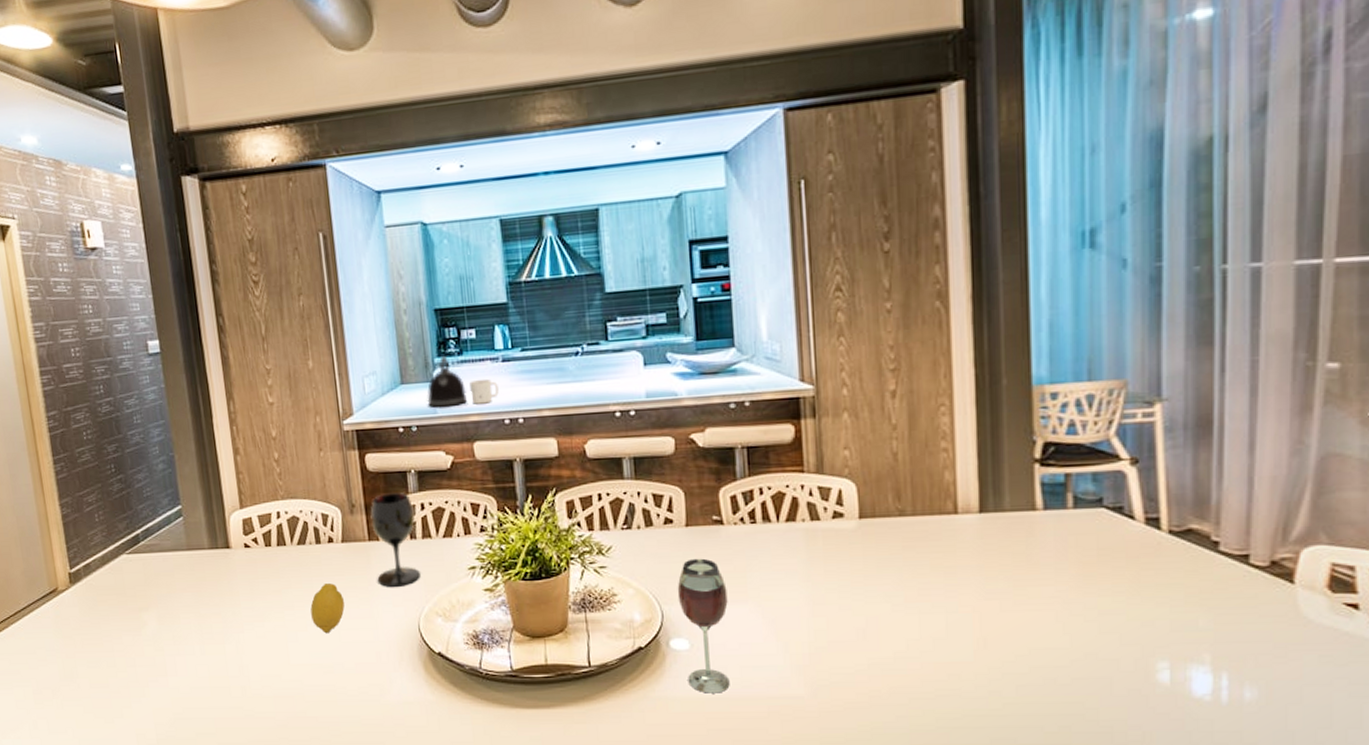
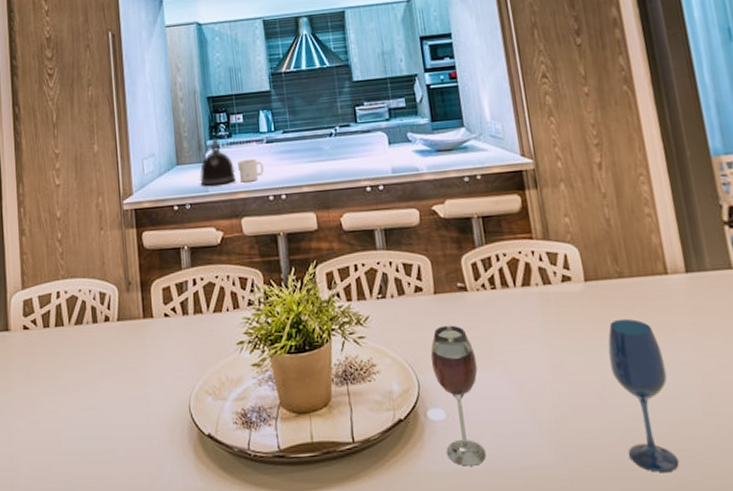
fruit: present [310,583,345,632] -> none [84,364,118,417]
wine glass: present [370,492,420,587] -> none [145,268,192,366]
wineglass: none [876,558,940,708] -> present [608,318,679,472]

